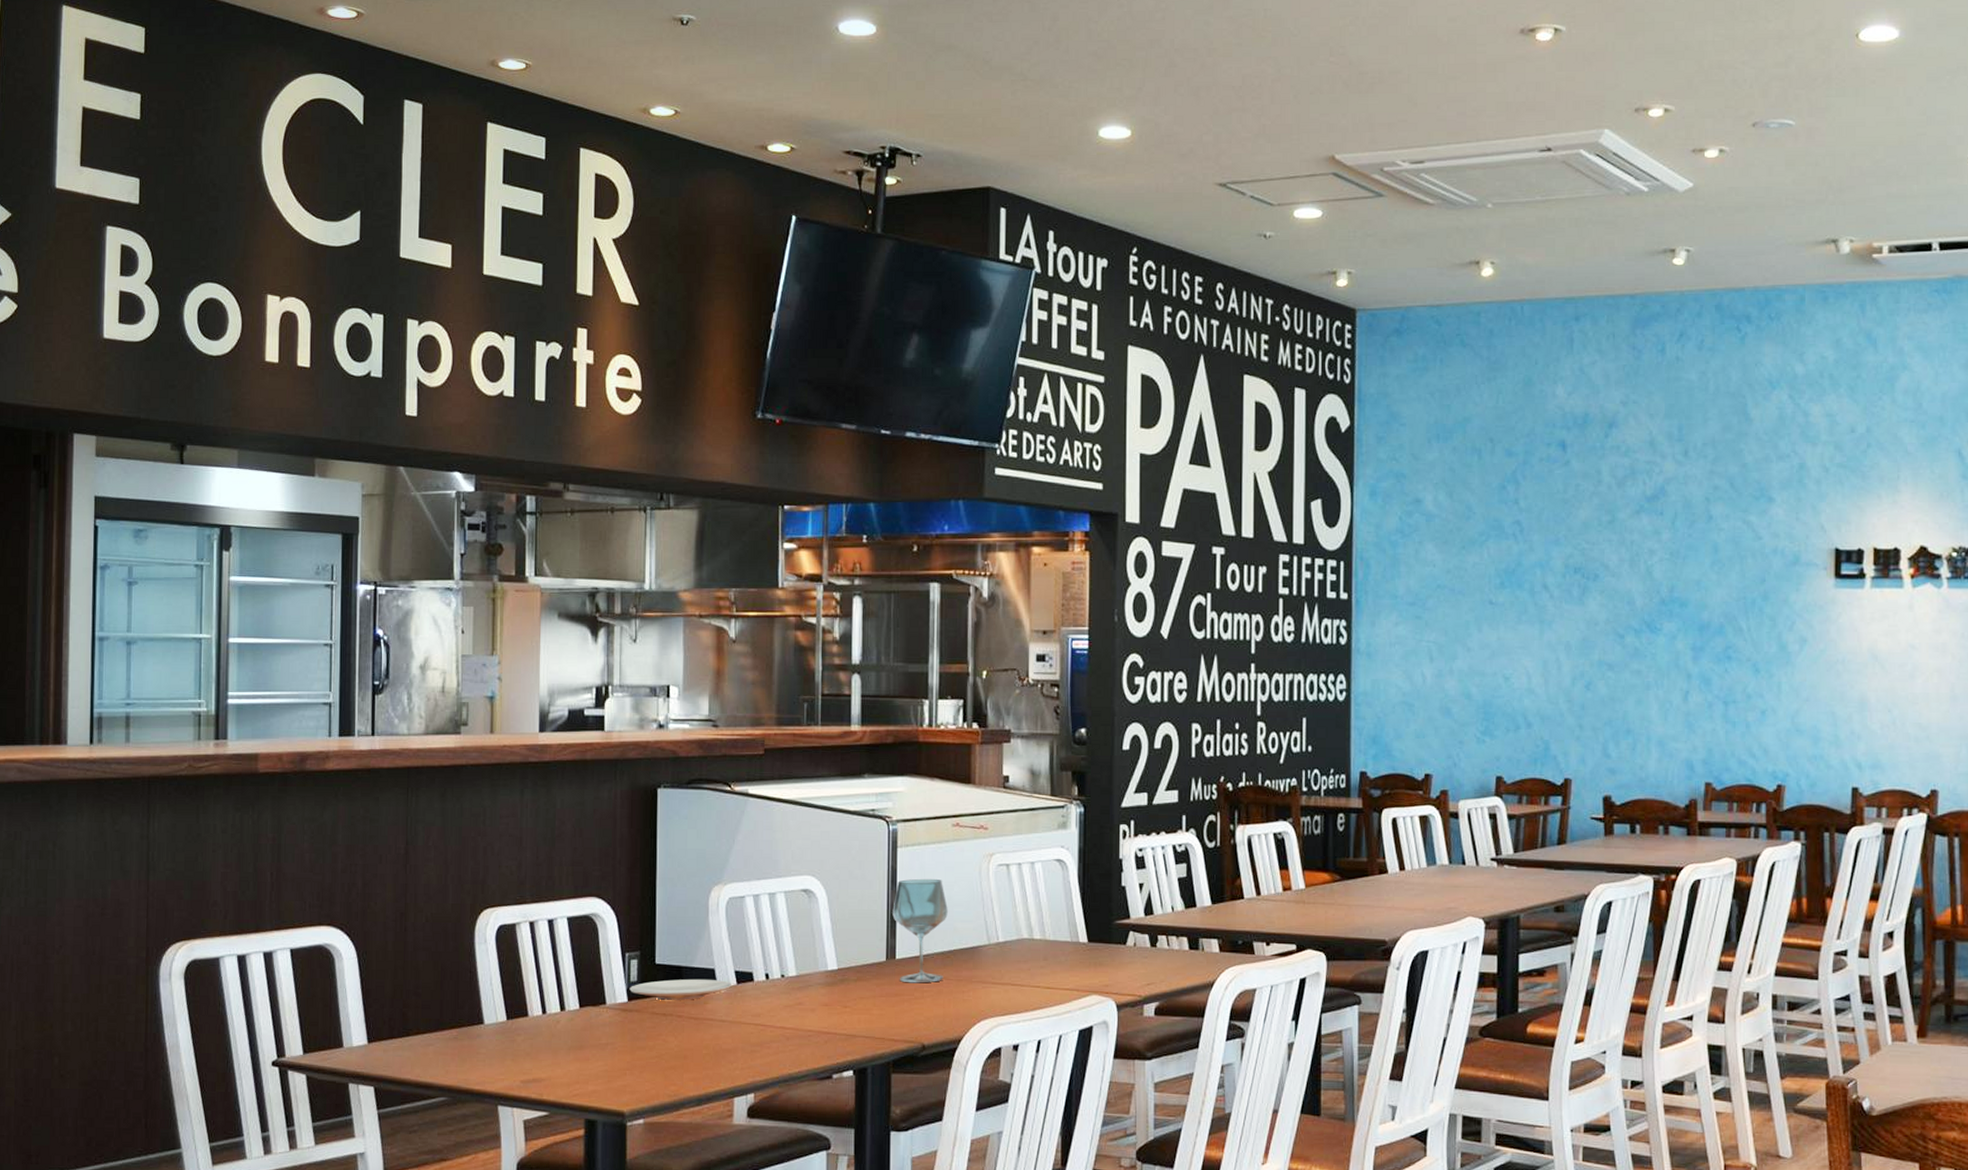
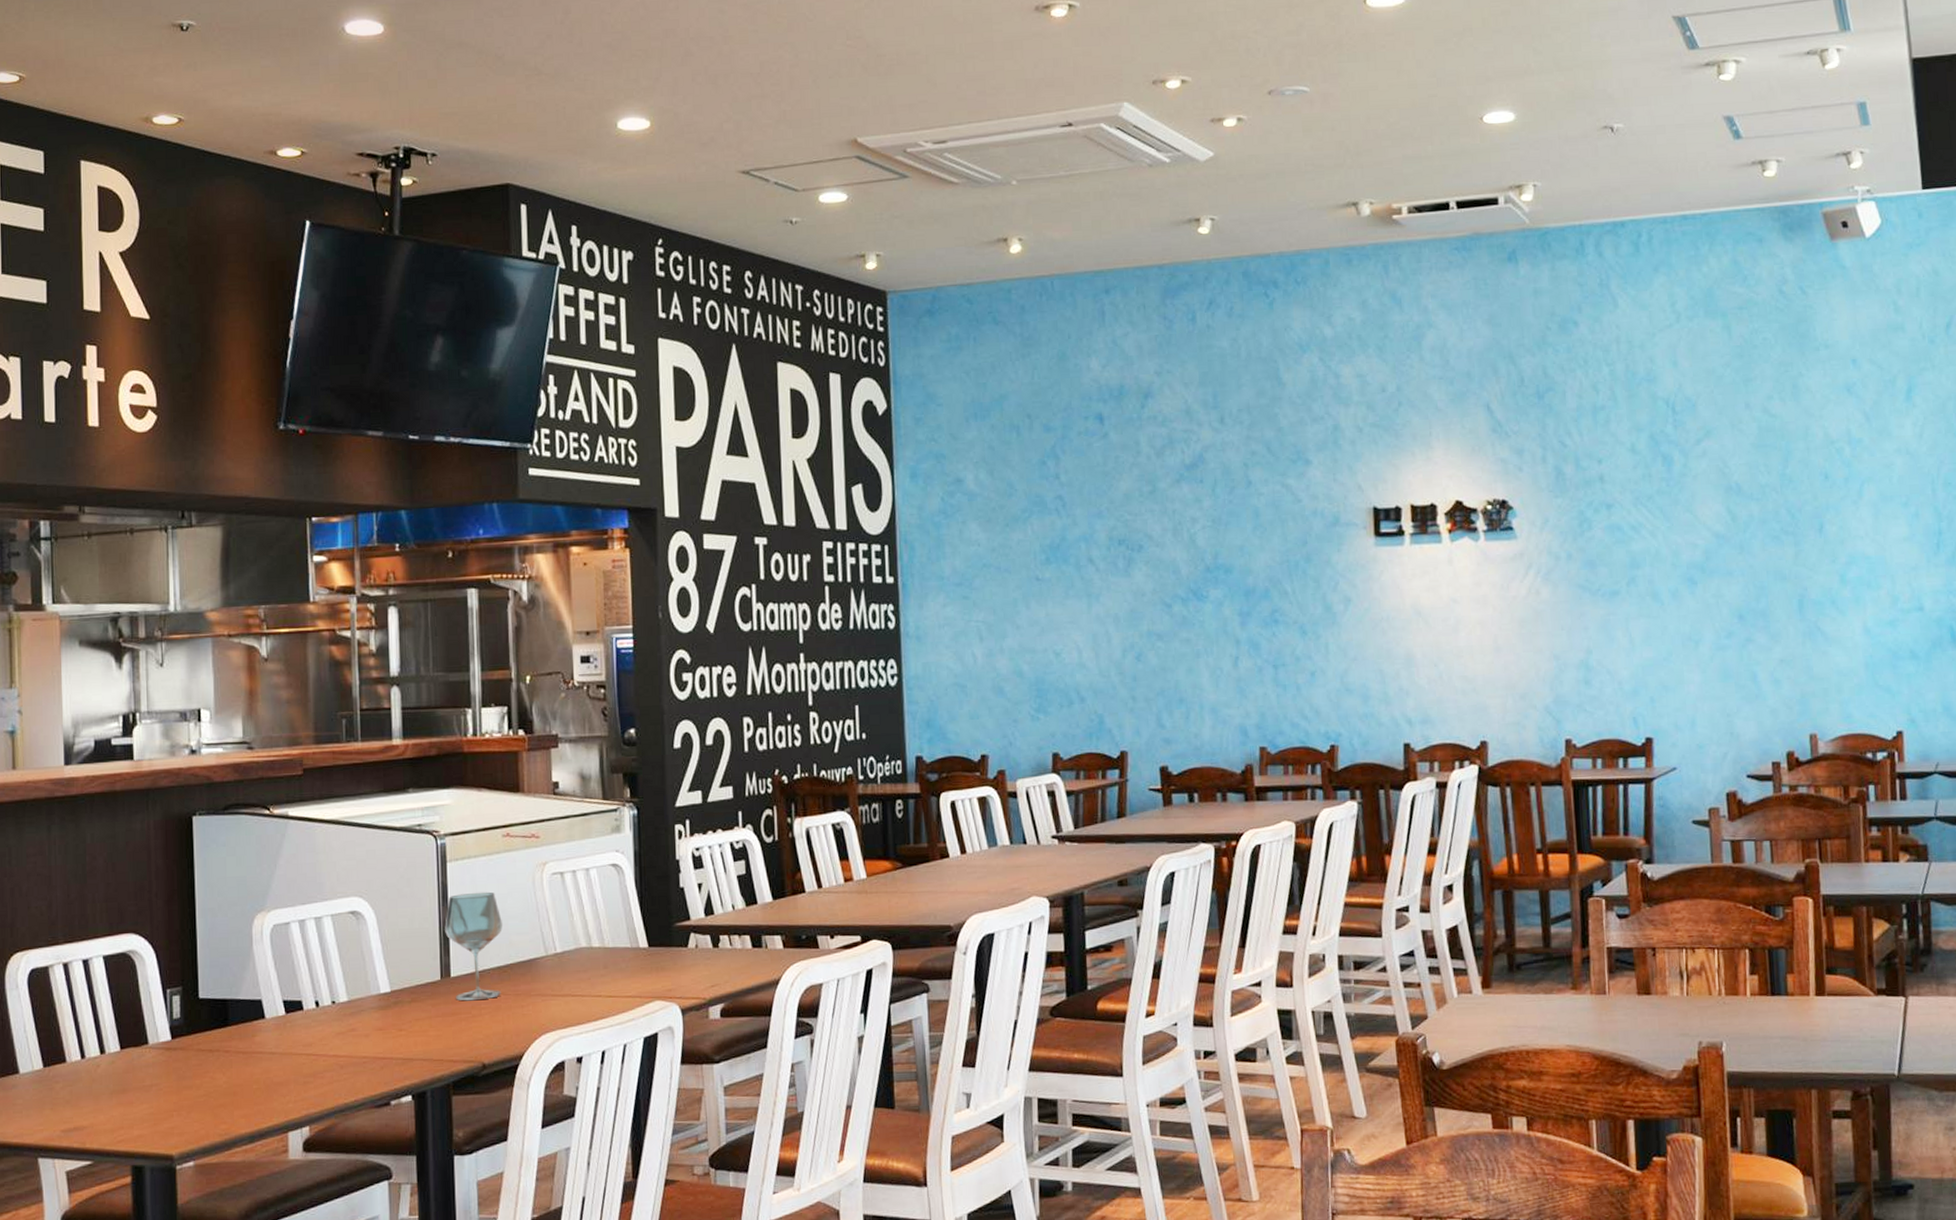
plate: present [629,978,731,1000] -> none [172,1010,280,1036]

